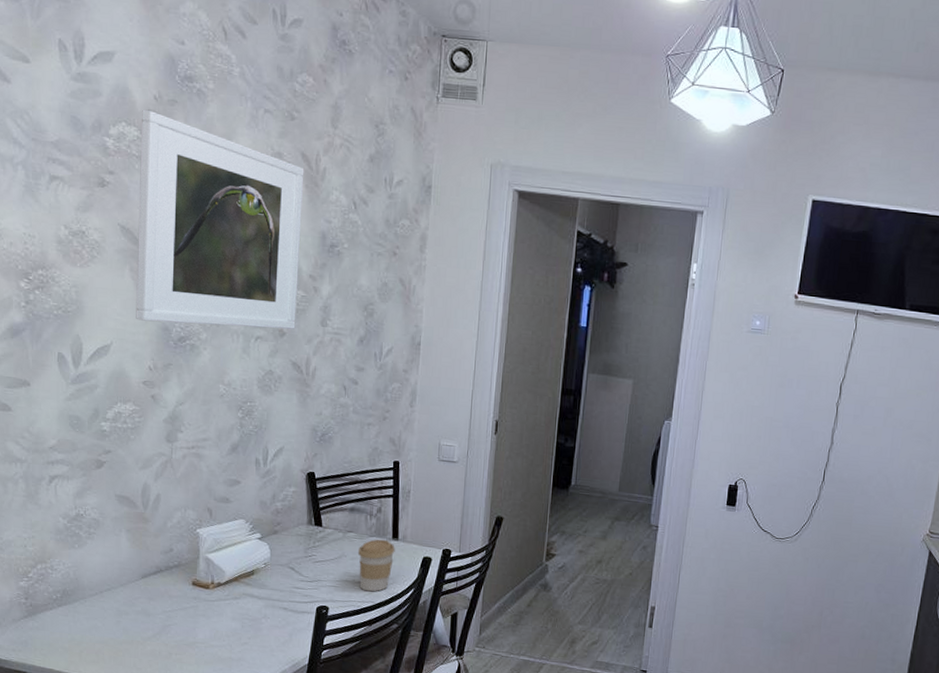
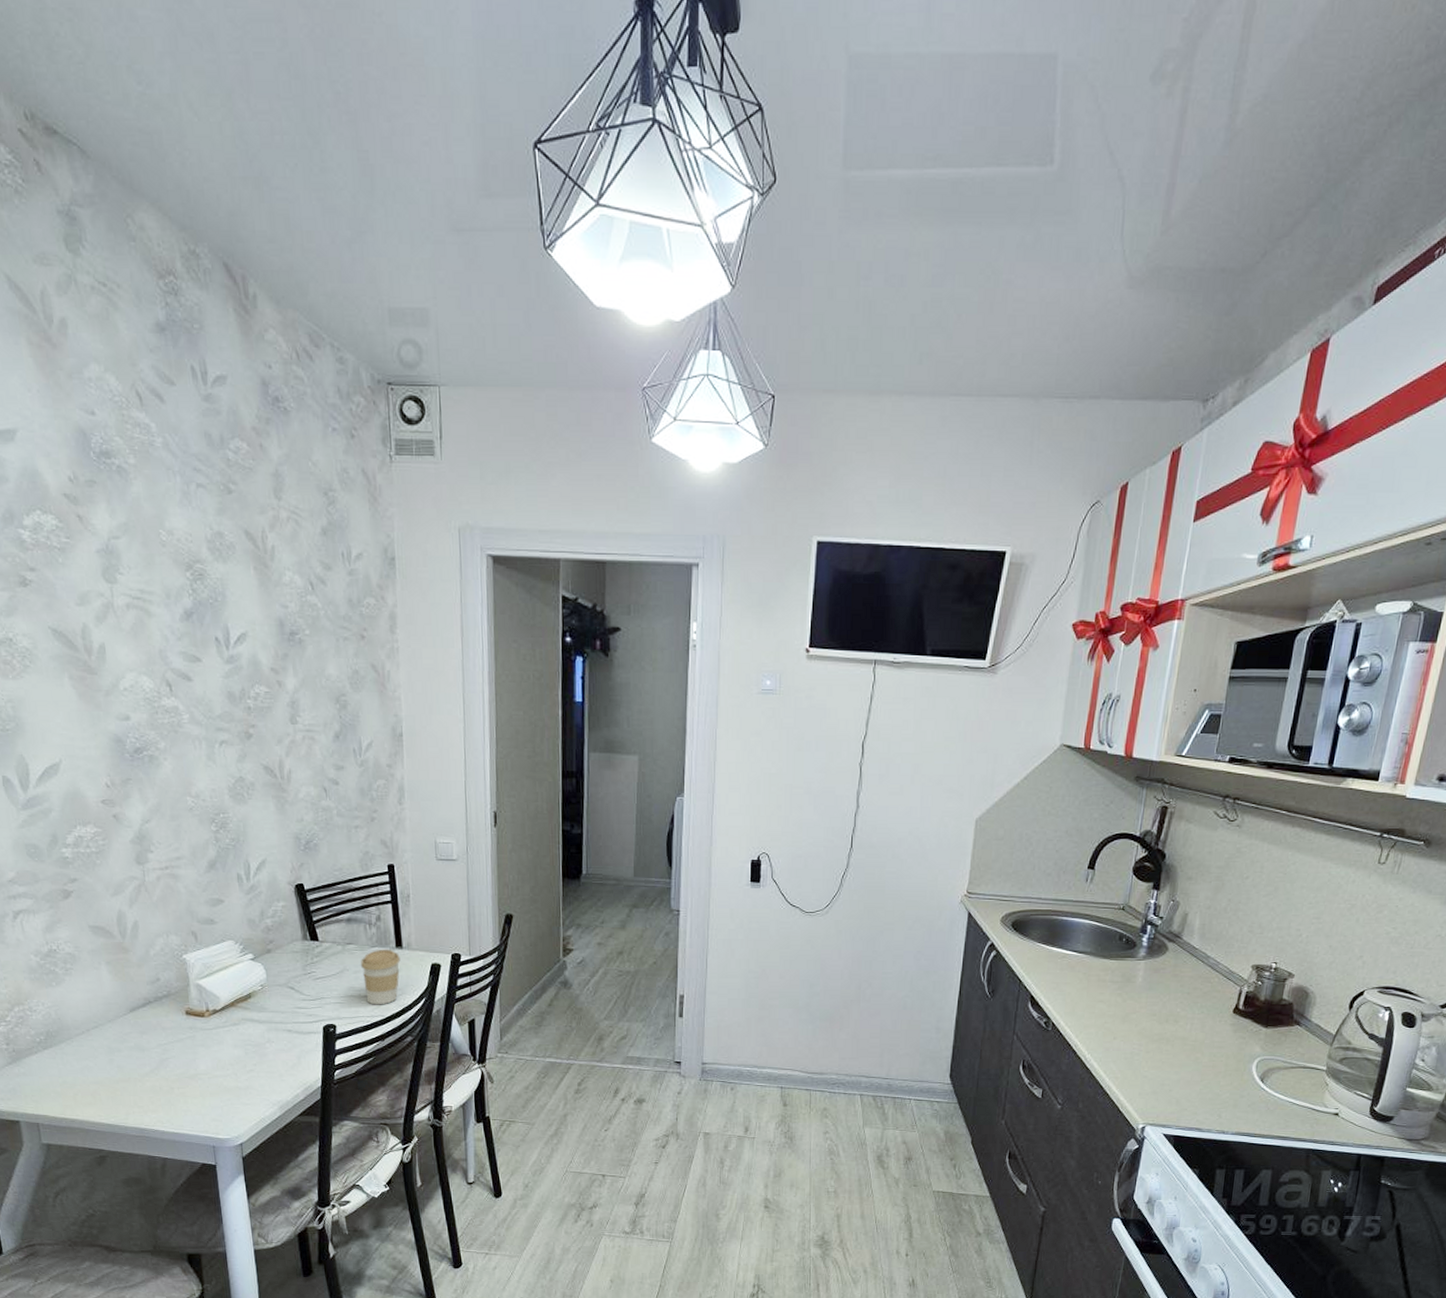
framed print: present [136,109,305,329] -> none [57,493,263,734]

